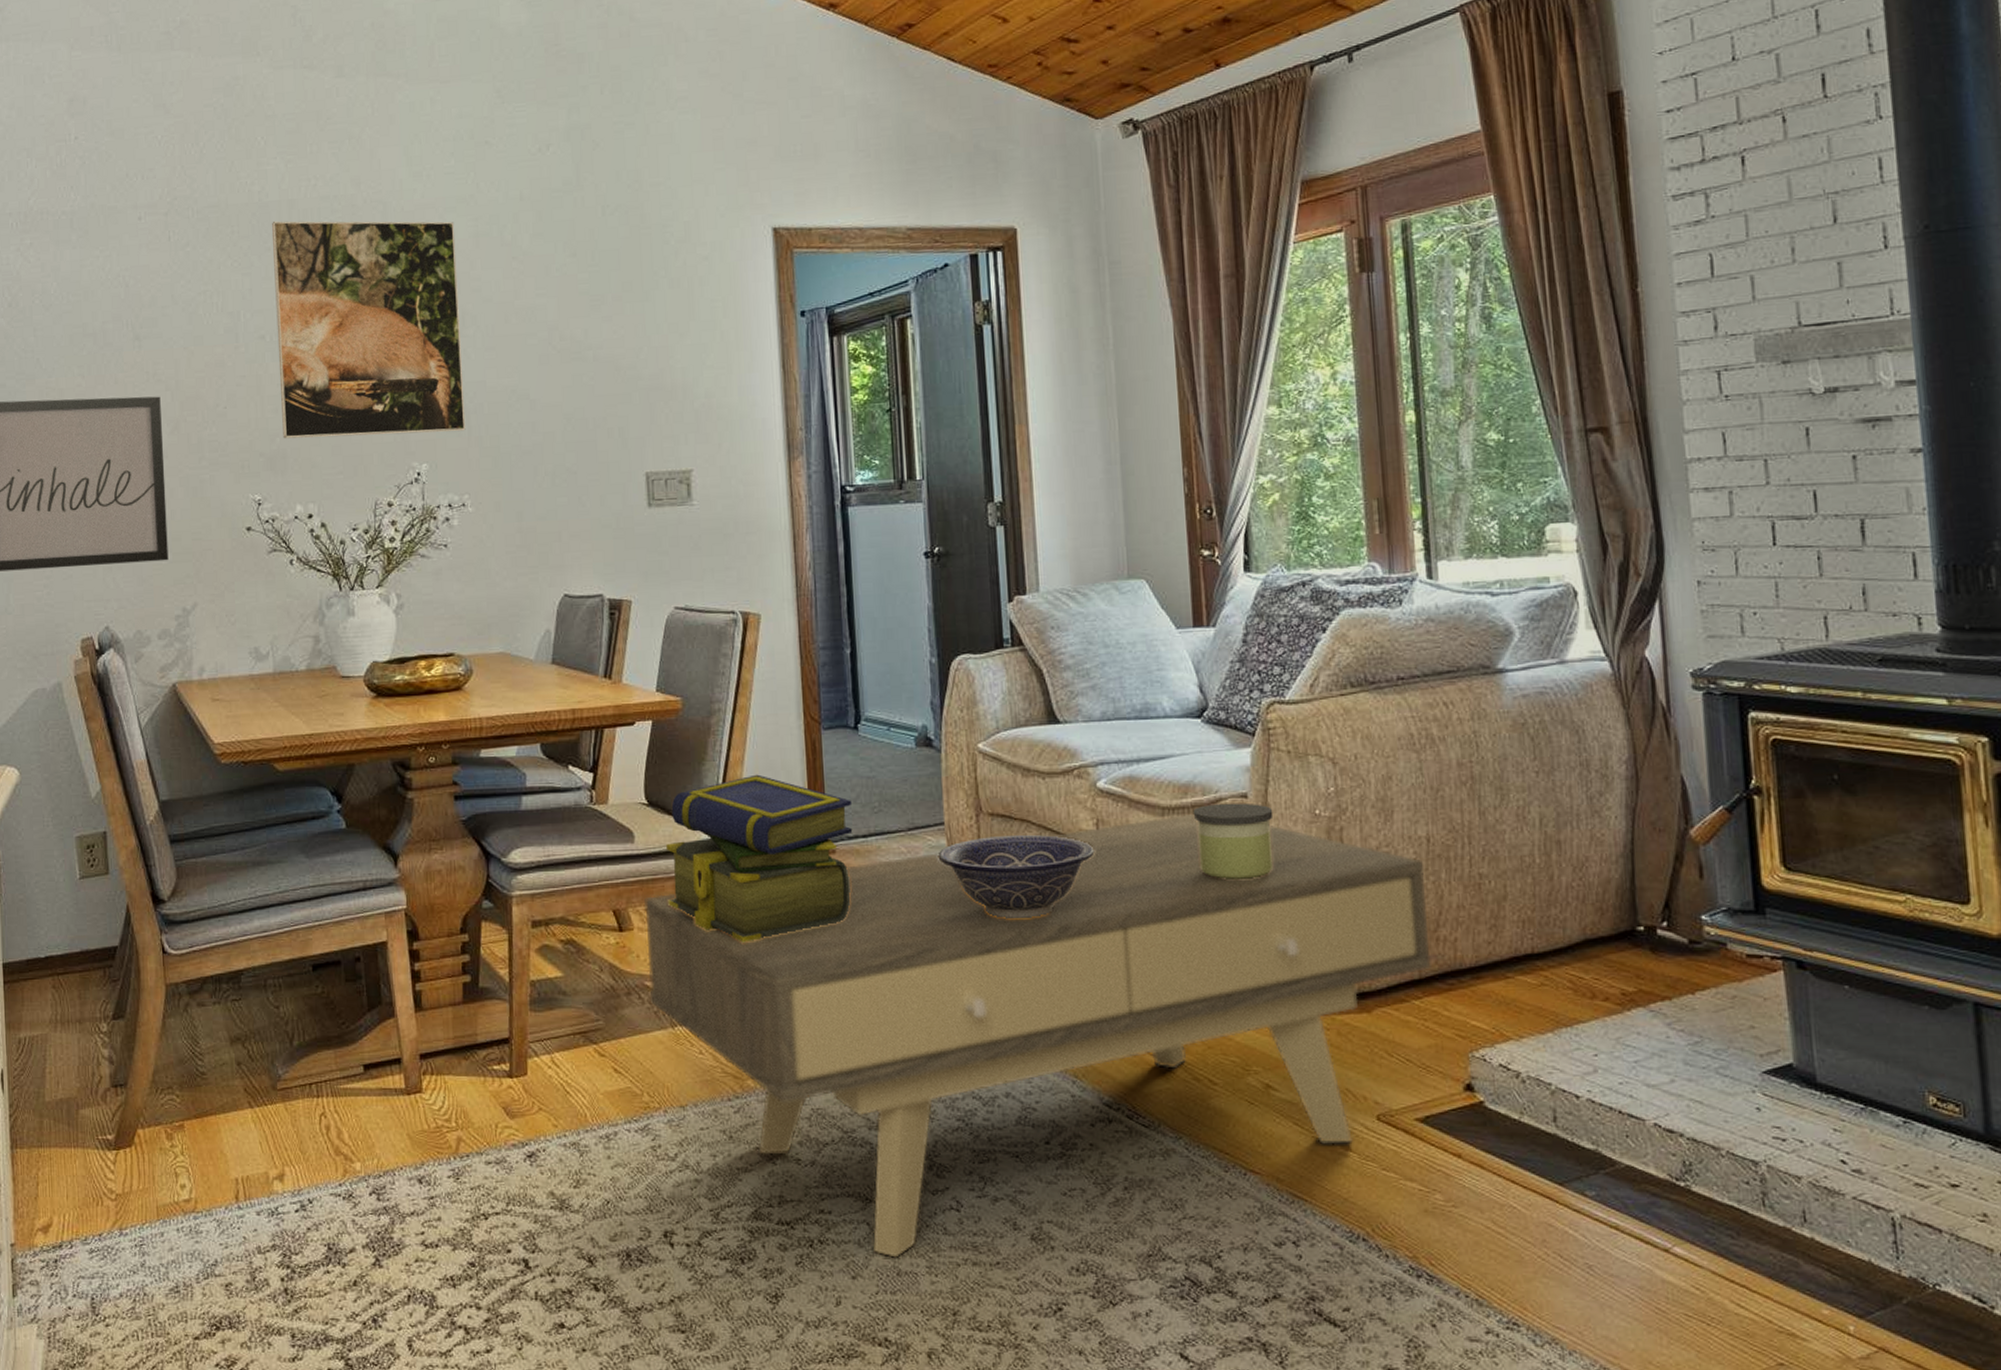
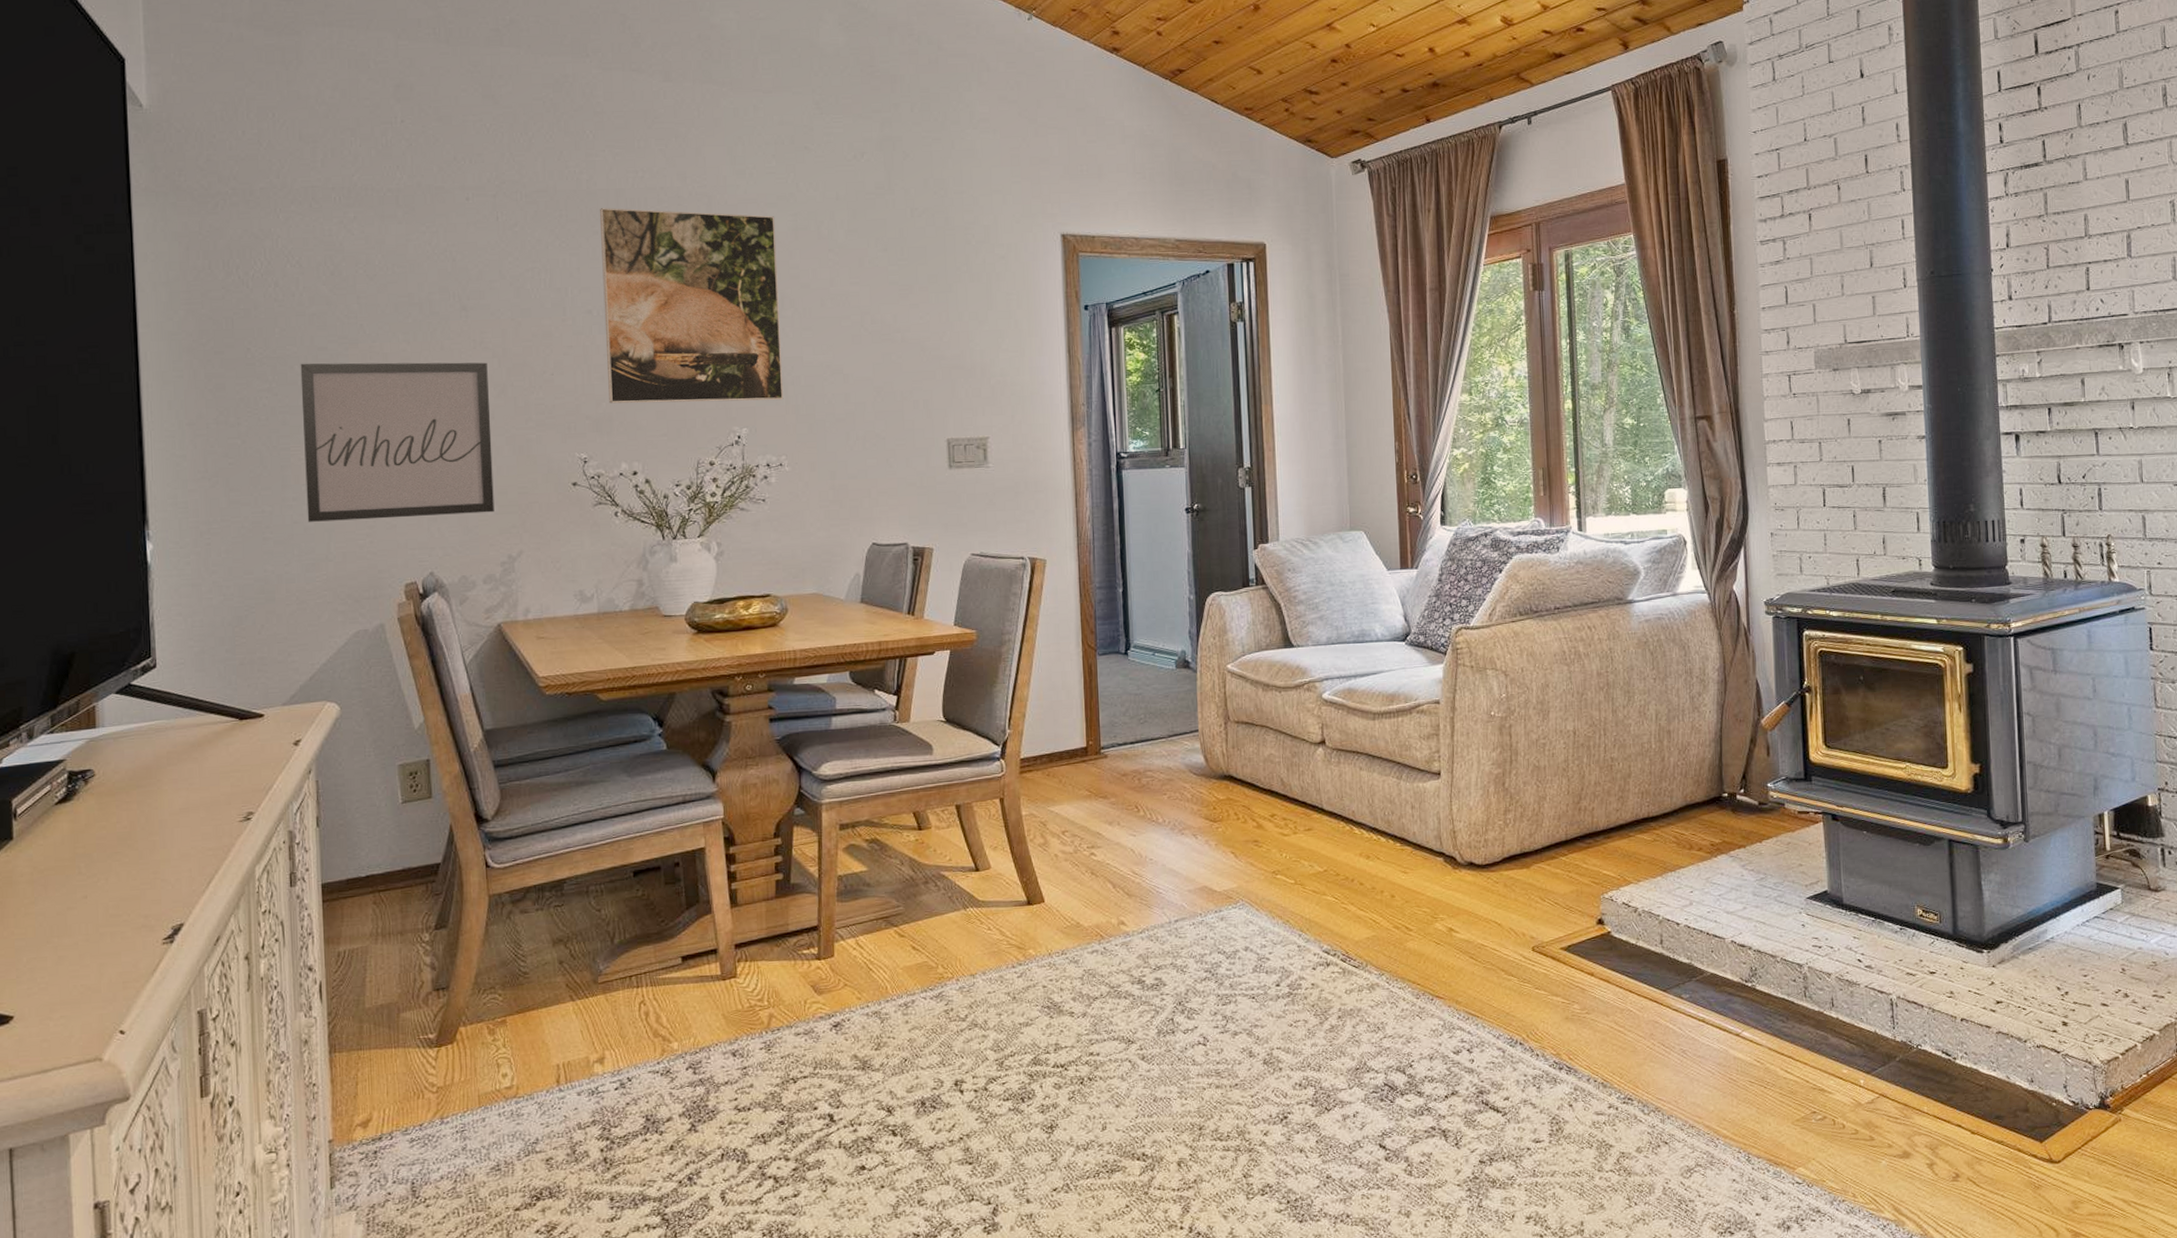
coffee table: present [644,813,1432,1258] -> none [941,717,1575,1088]
stack of books: present [666,774,853,943] -> none [961,694,1122,835]
decorative bowl: present [938,834,1095,918] -> none [1192,737,1320,806]
candle: present [1192,802,1274,879] -> none [1397,707,1459,769]

